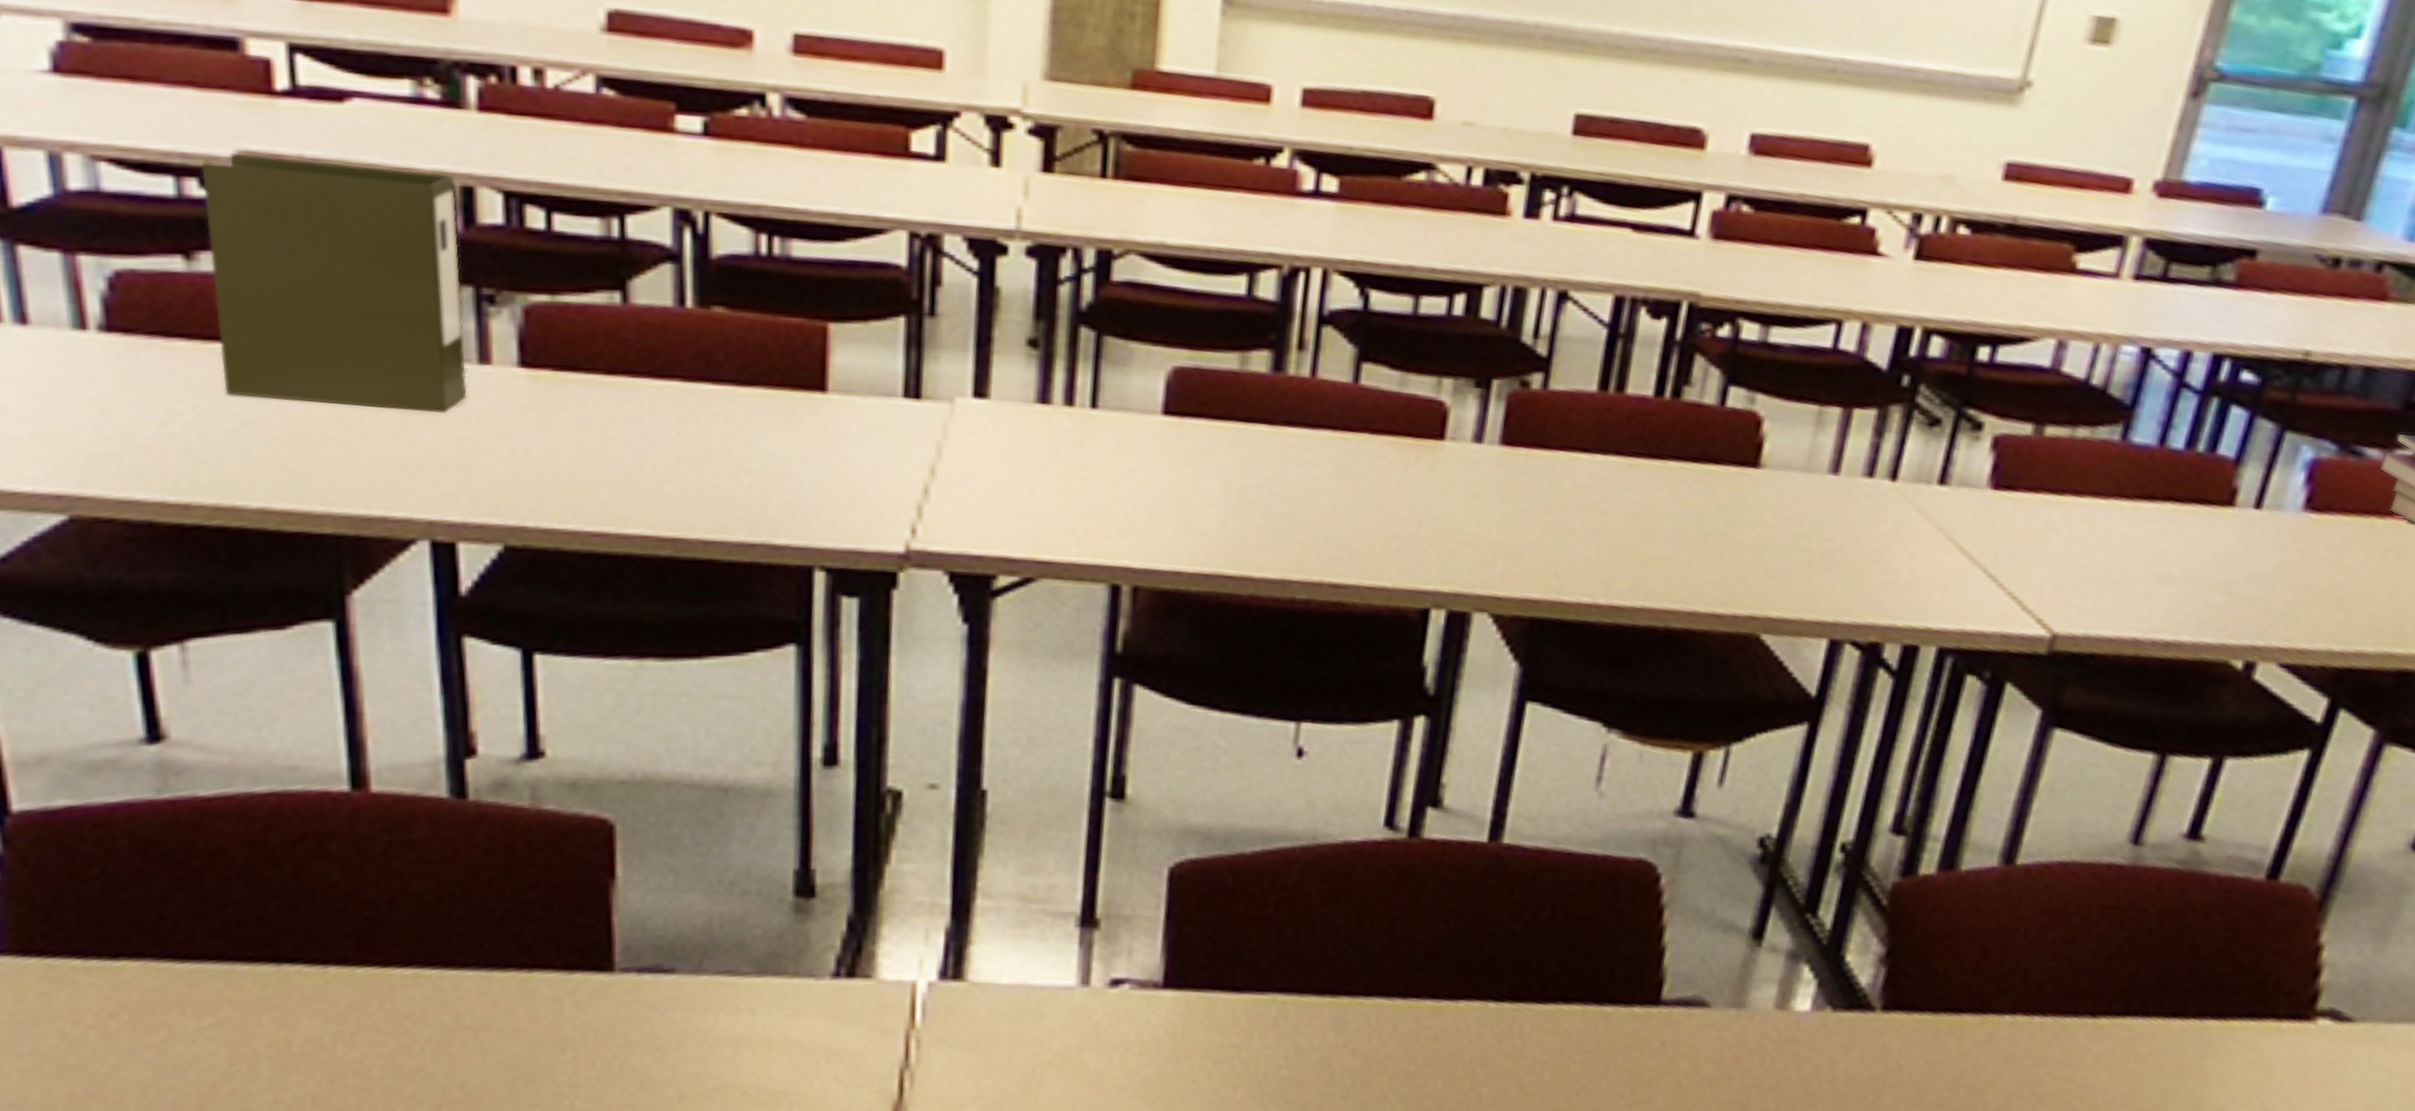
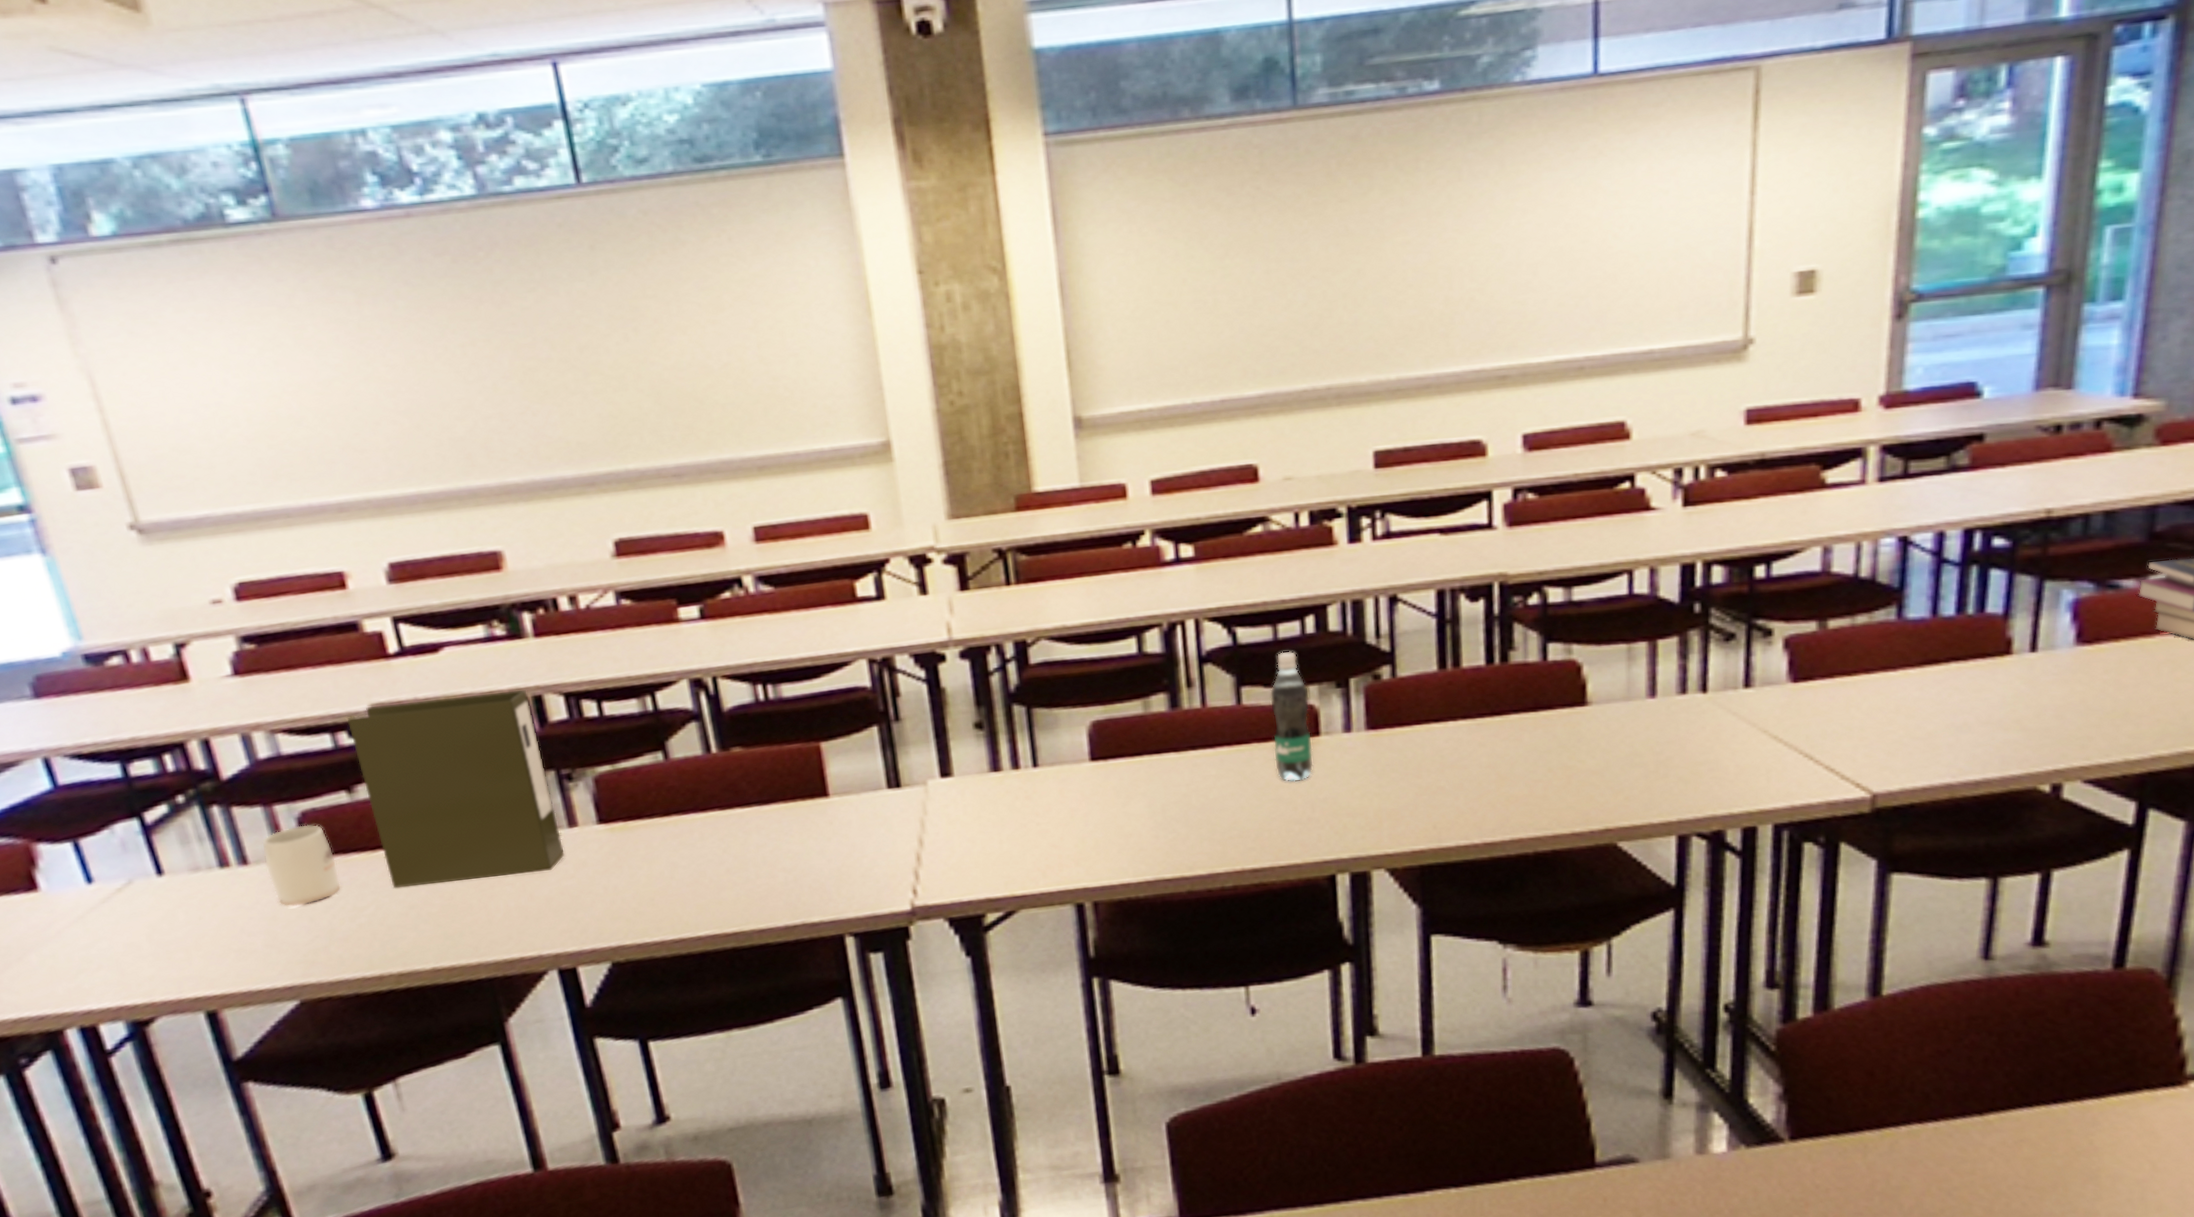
mug: none [51,287,154,393] -> present [262,824,340,907]
bottle: none [1384,330,1442,490] -> present [1269,651,1314,782]

